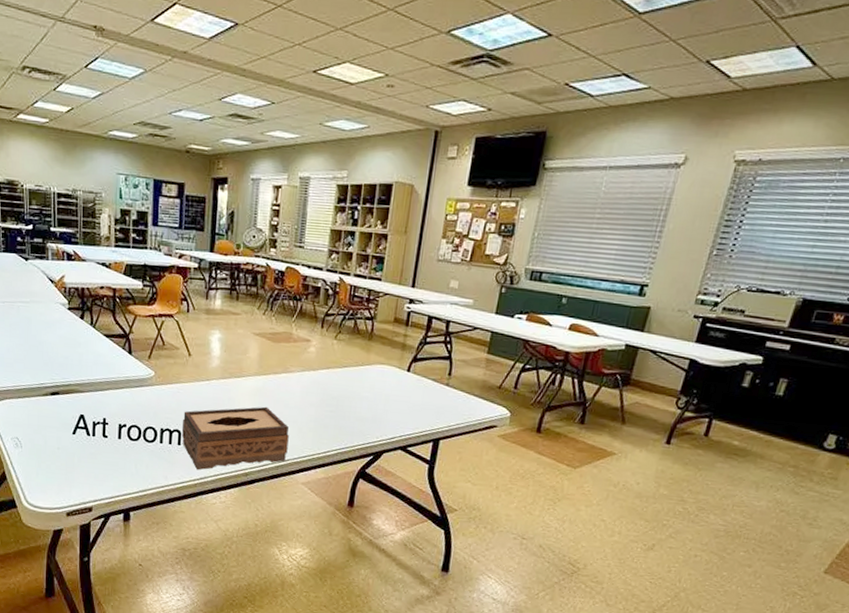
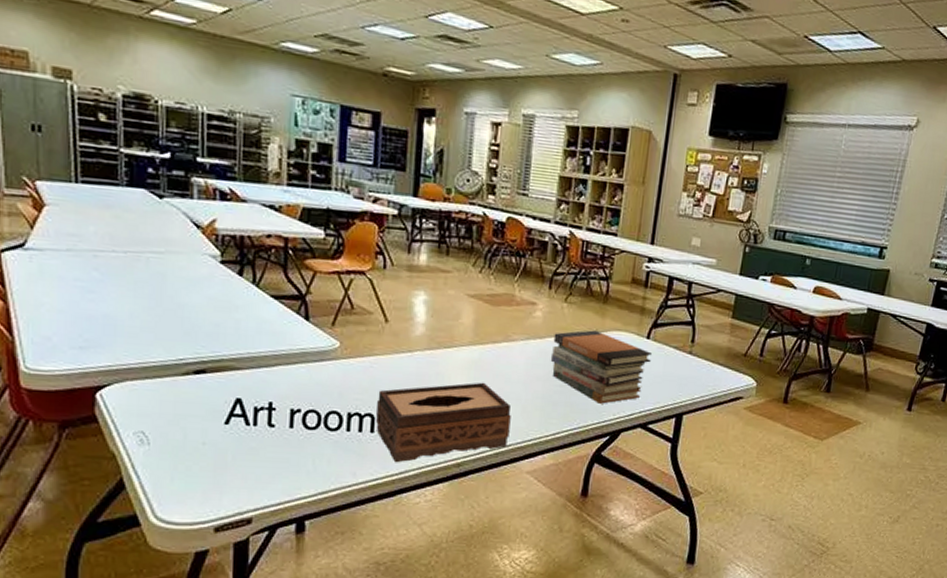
book stack: none [322,363,413,428] -> present [550,330,653,404]

